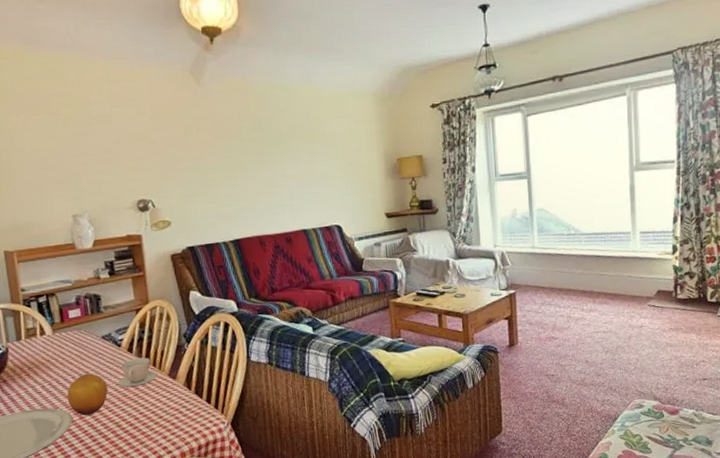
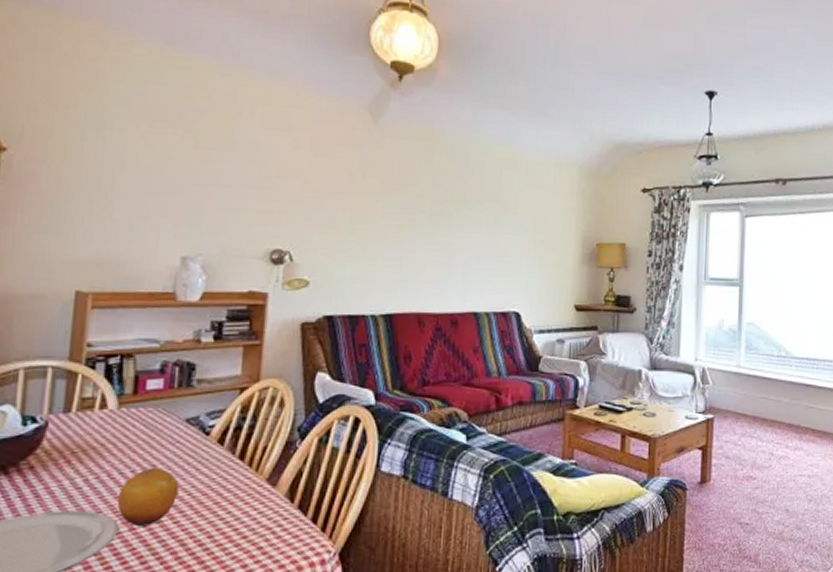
teacup: present [118,357,158,387] -> none [194,453,252,491]

